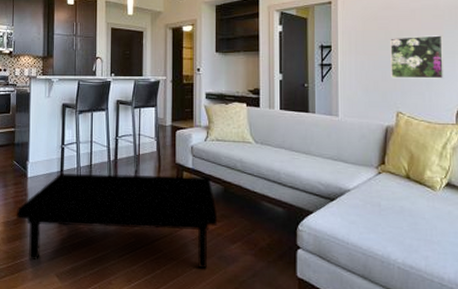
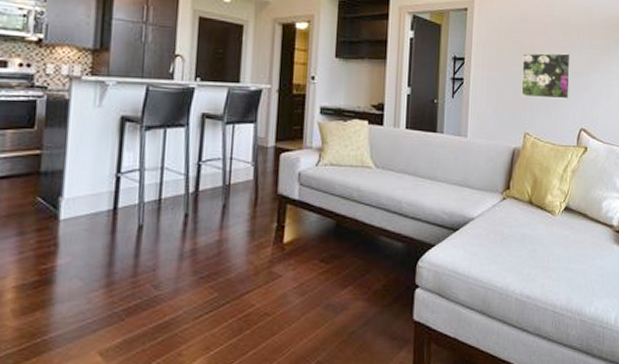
coffee table: present [17,173,218,269] -> none [38,209,327,337]

